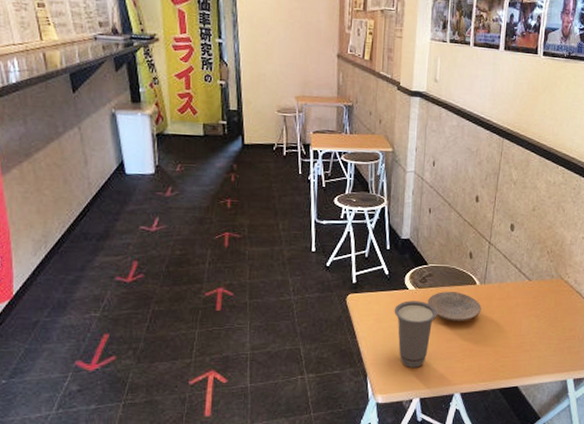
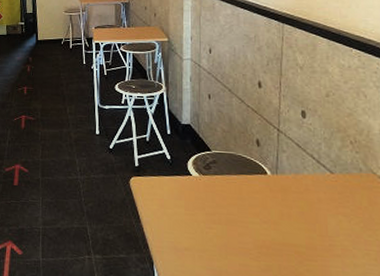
cup: present [394,301,437,368] -> none [178,187,225,261]
plate: present [427,292,481,321] -> none [213,180,276,214]

